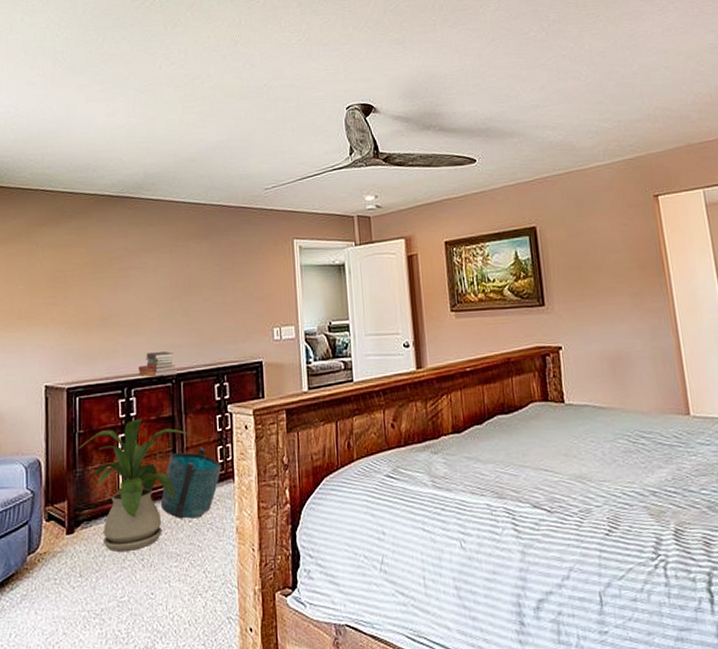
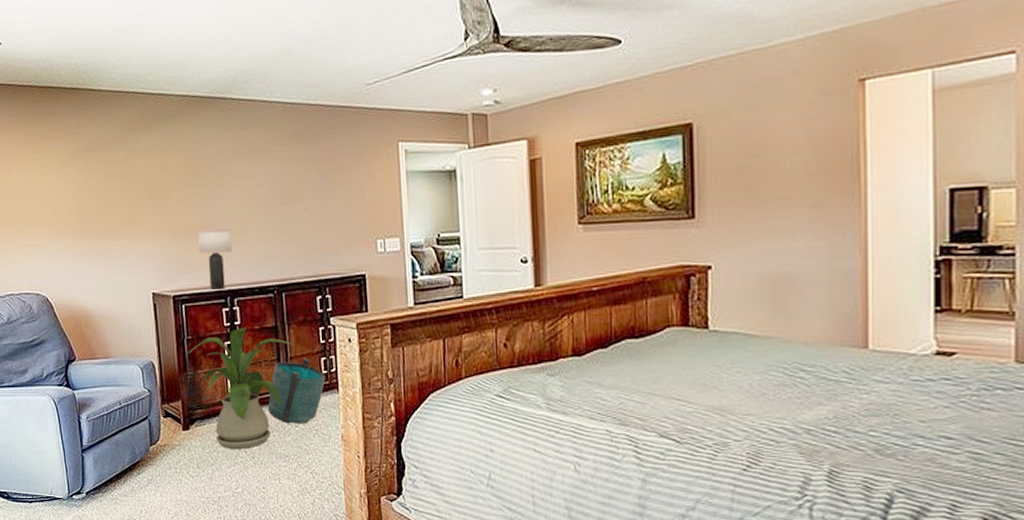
table lamp: none [97,318,133,380] -> present [198,227,233,289]
books: present [138,351,178,377] -> none [240,262,279,288]

